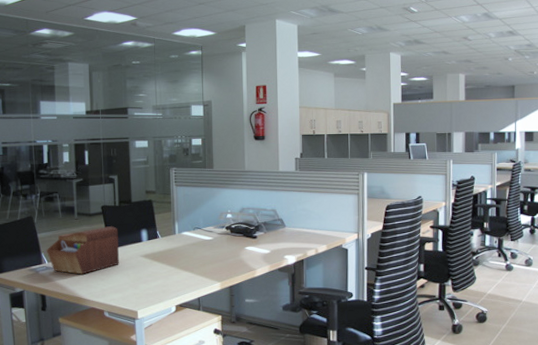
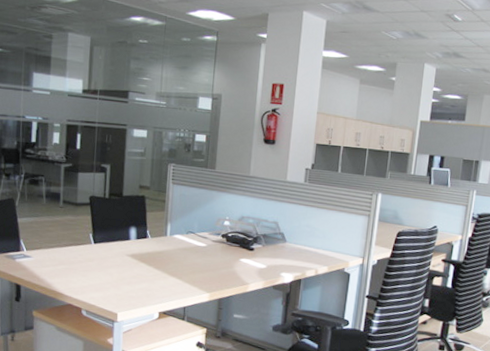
sewing box: present [46,226,120,275] -> none [25,219,105,268]

